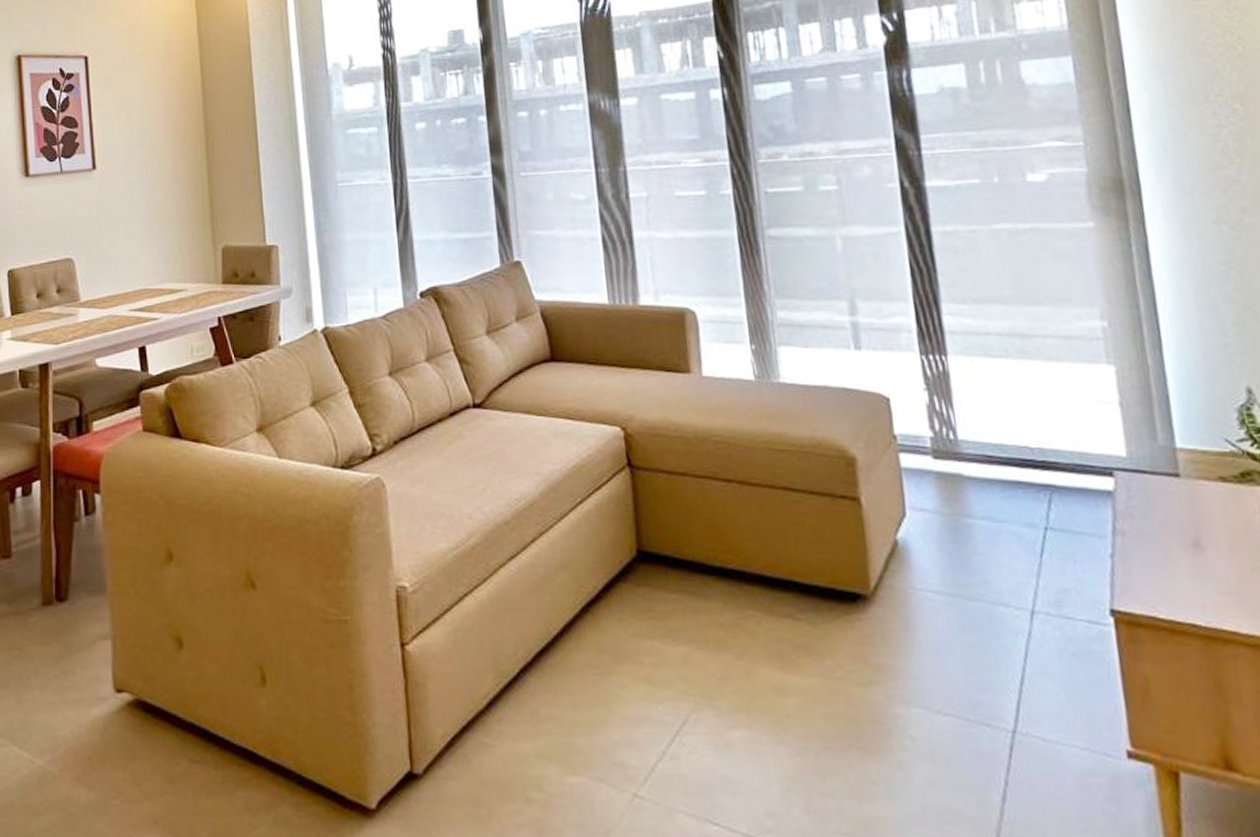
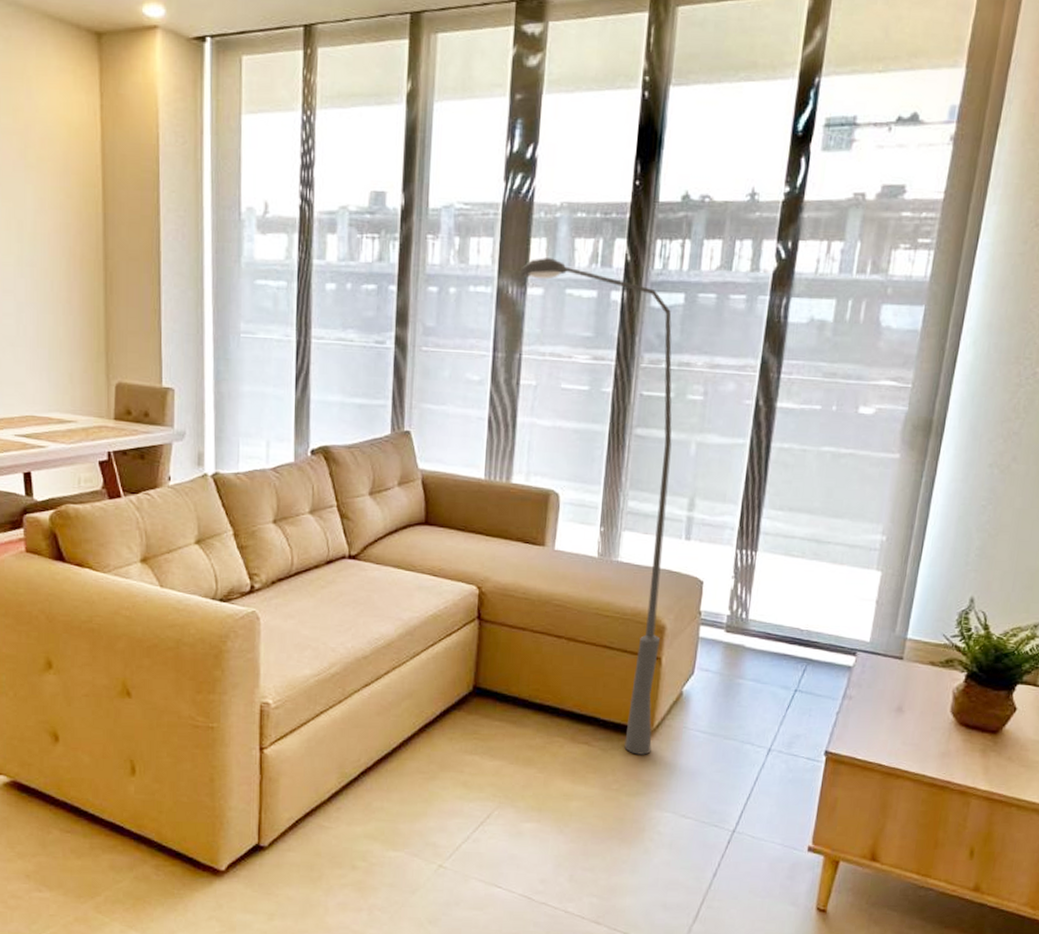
floor lamp: none [610,66,875,628] -> present [520,258,672,755]

